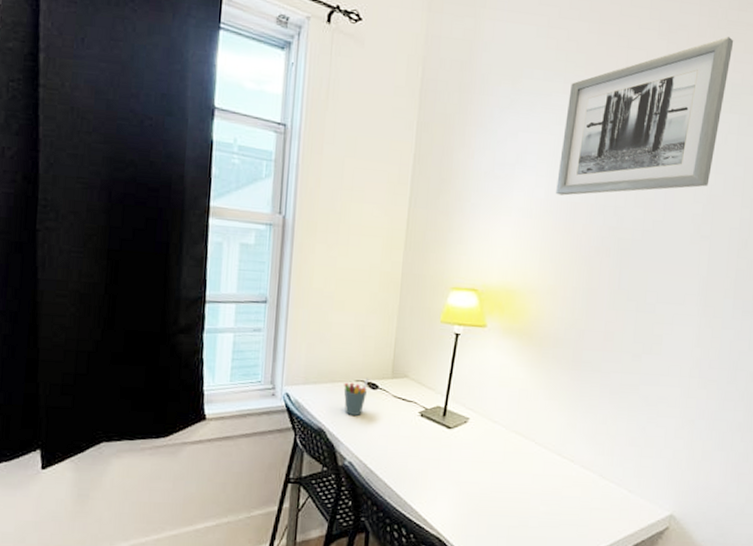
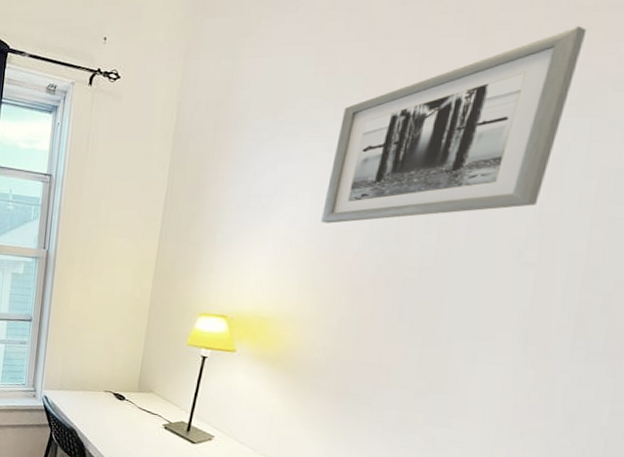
pen holder: present [343,378,369,417] -> none [93,389,117,422]

